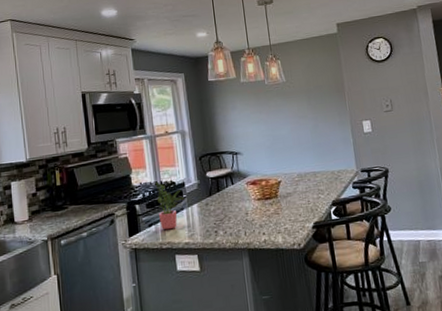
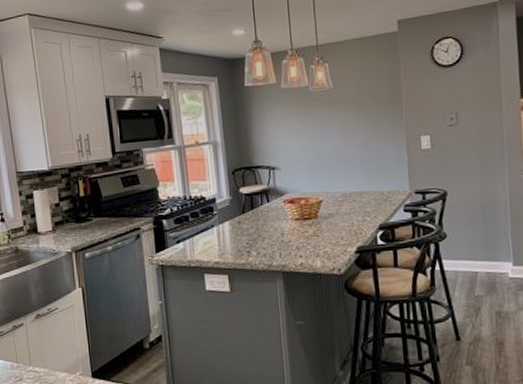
potted plant: present [155,181,185,230] -> none [184,195,215,248]

